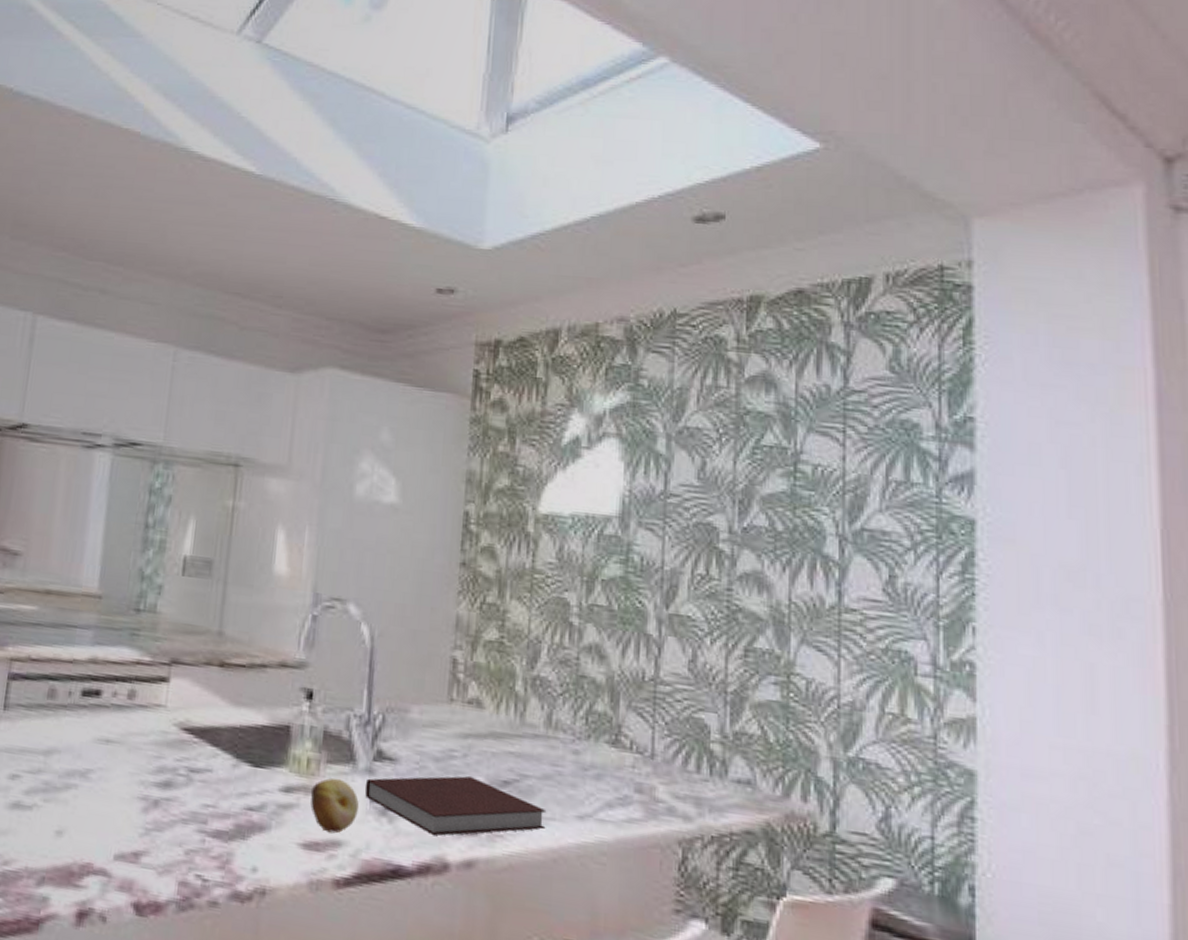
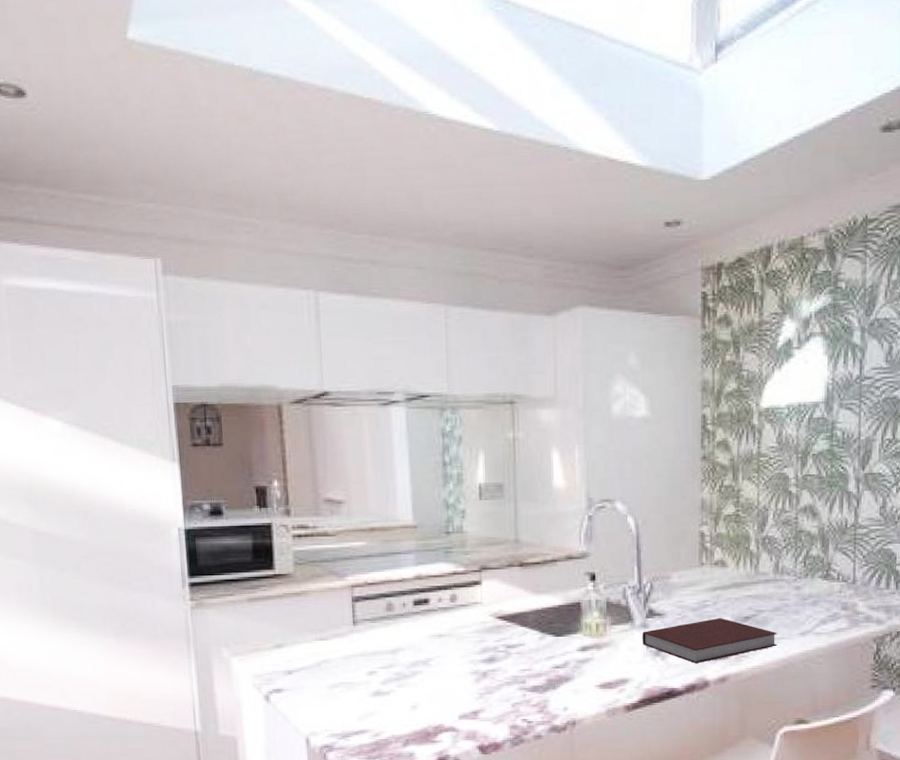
fruit: present [310,778,359,834] -> none [601,635,638,674]

